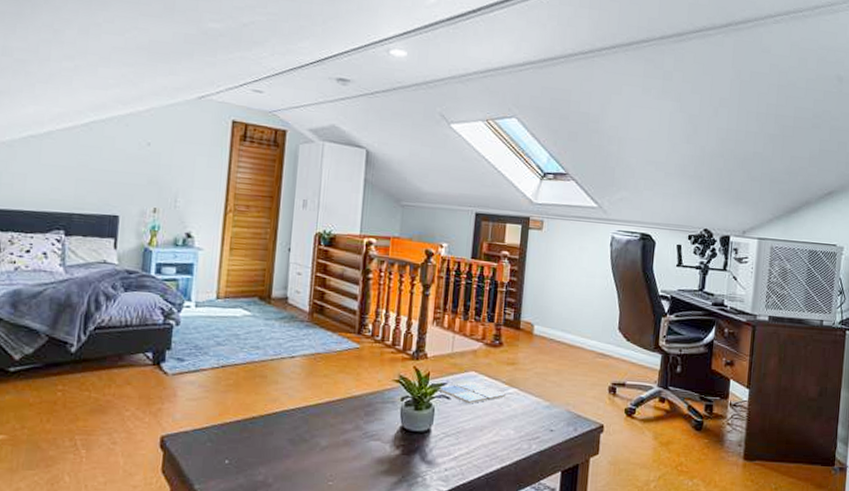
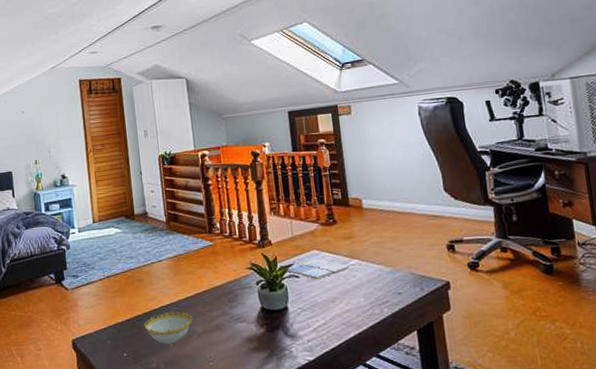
decorative bowl: none [257,418,319,460] -> present [143,311,193,348]

